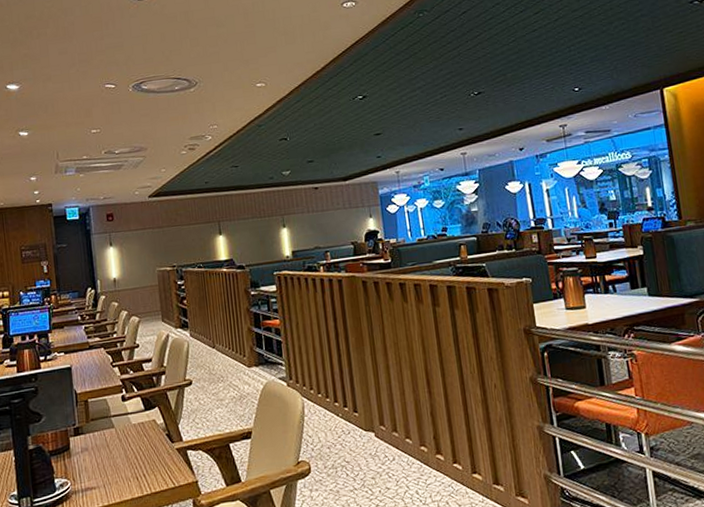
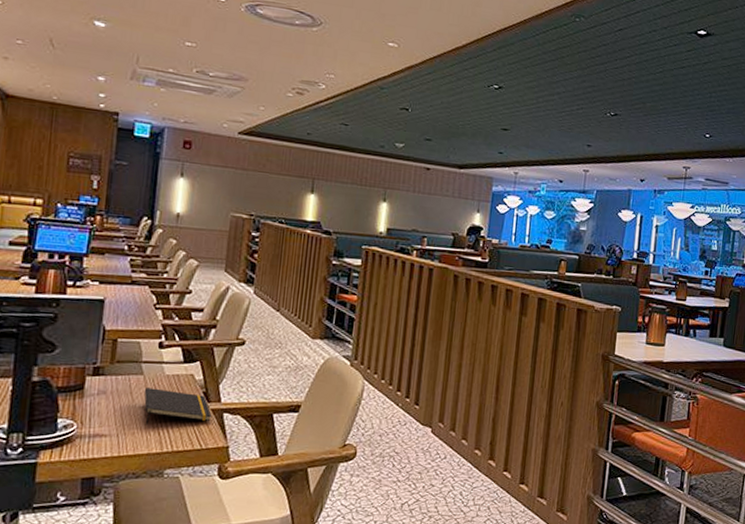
notepad: none [117,437,178,473] -> present [143,388,212,426]

